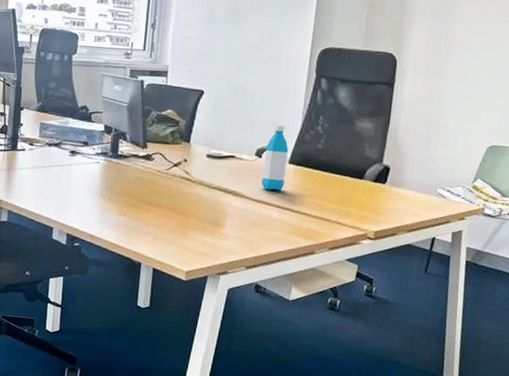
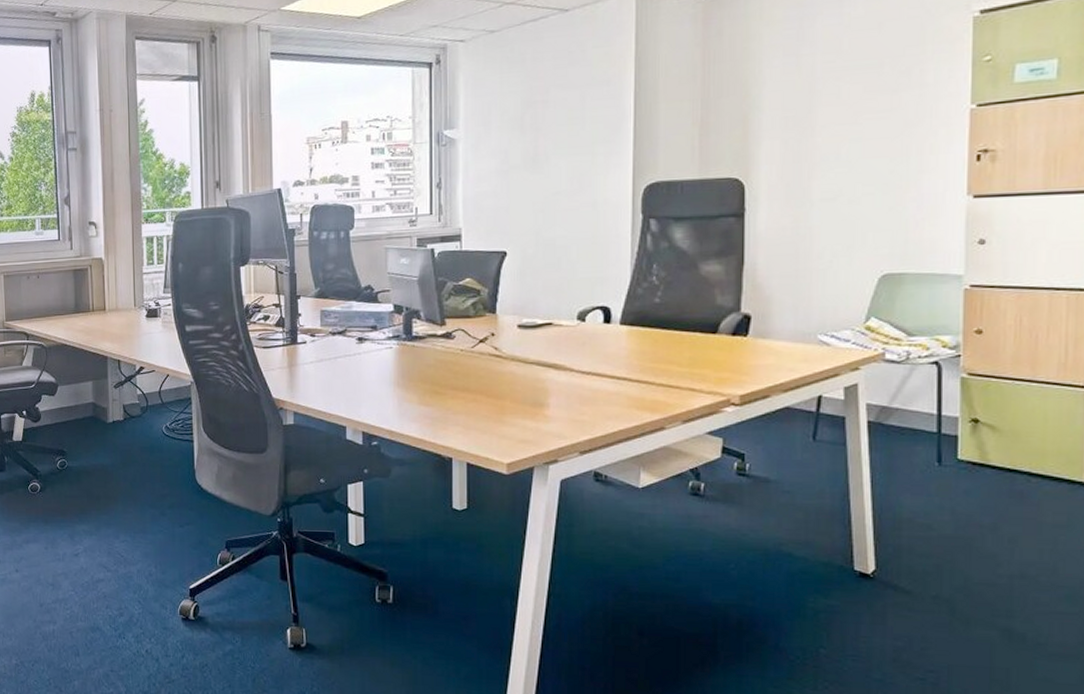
water bottle: present [261,125,289,191] -> none [588,281,618,359]

